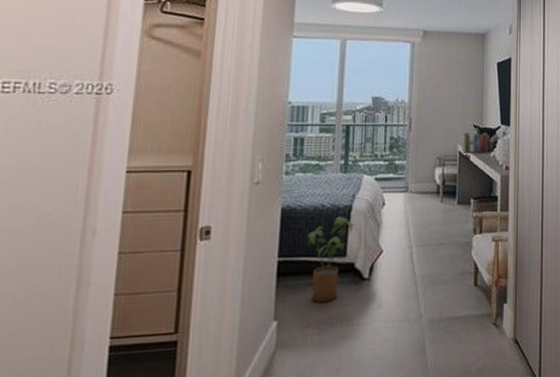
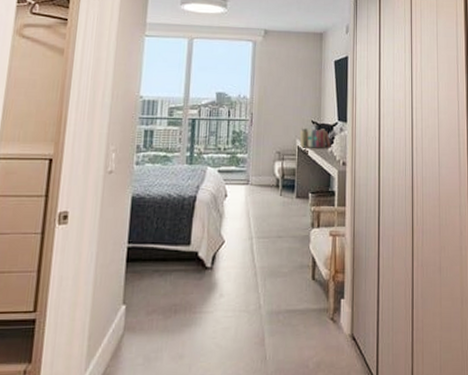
house plant: present [307,217,356,303] -> none [155,207,200,290]

